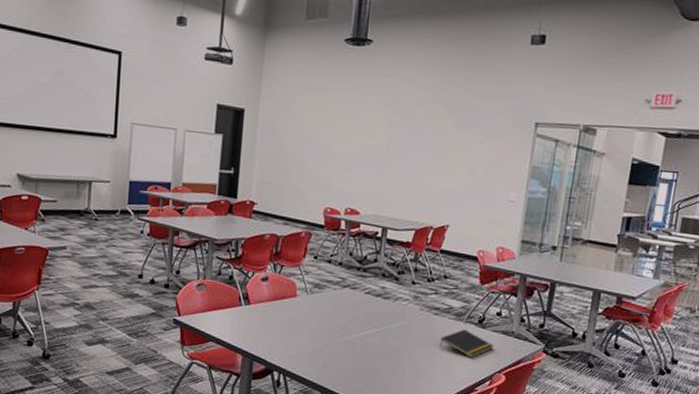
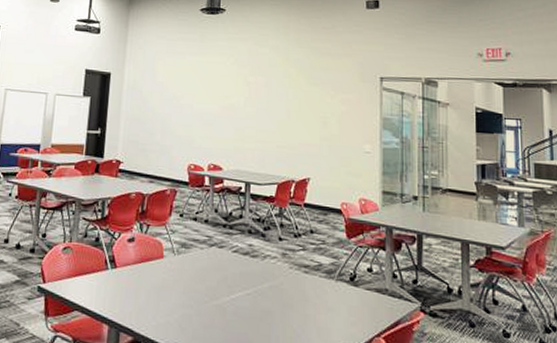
notepad: present [439,329,494,358] -> none [312,288,369,320]

